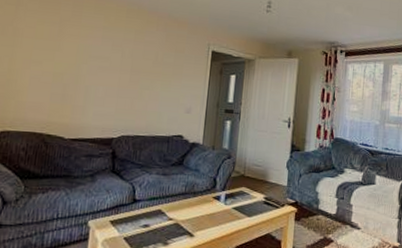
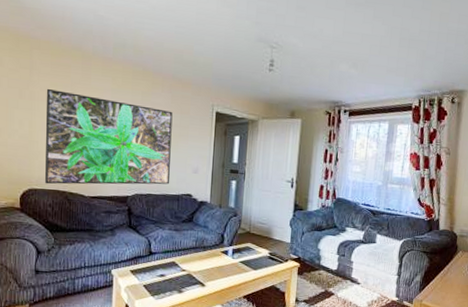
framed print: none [20,25,167,126] -> present [45,88,173,185]

